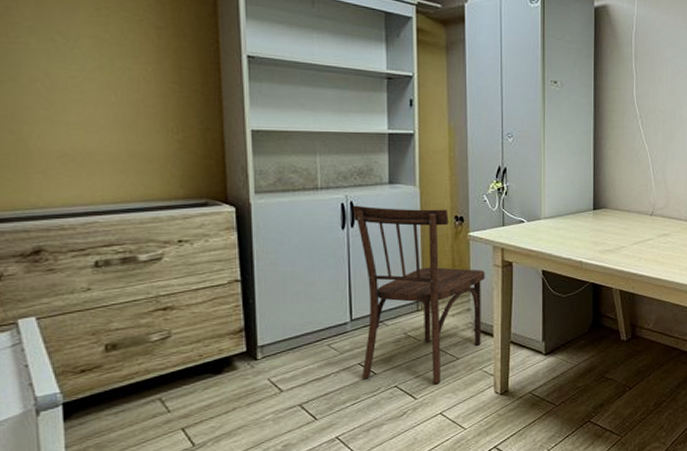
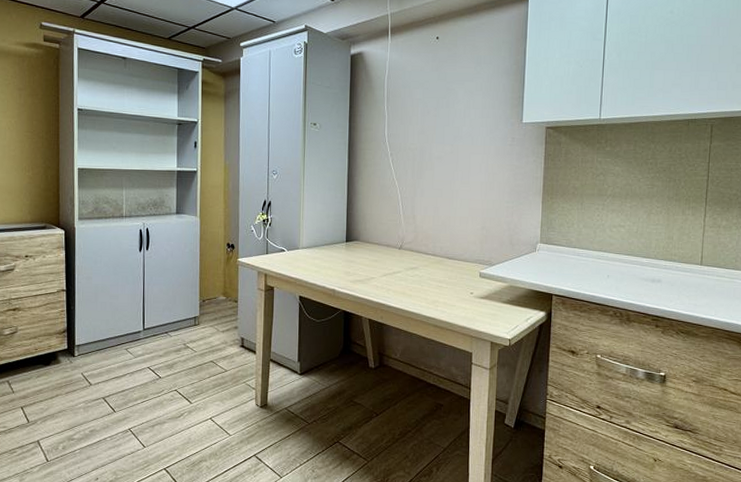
dining chair: present [352,205,485,384] -> none [148,231,251,391]

